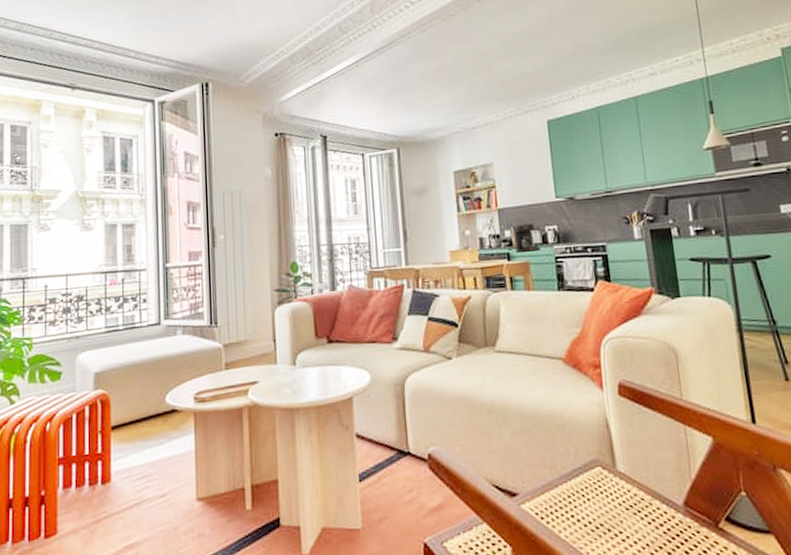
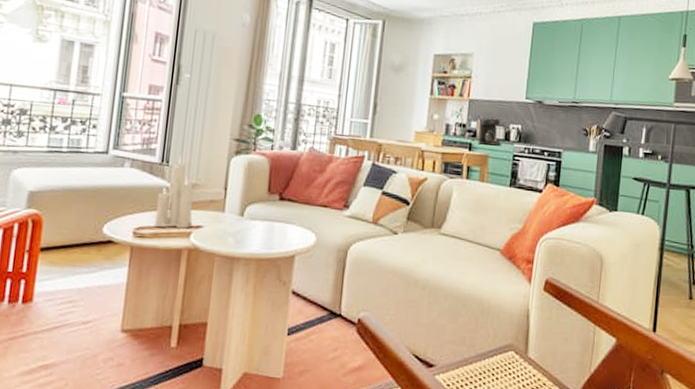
candle: none [212,316,248,389] -> present [153,156,193,229]

